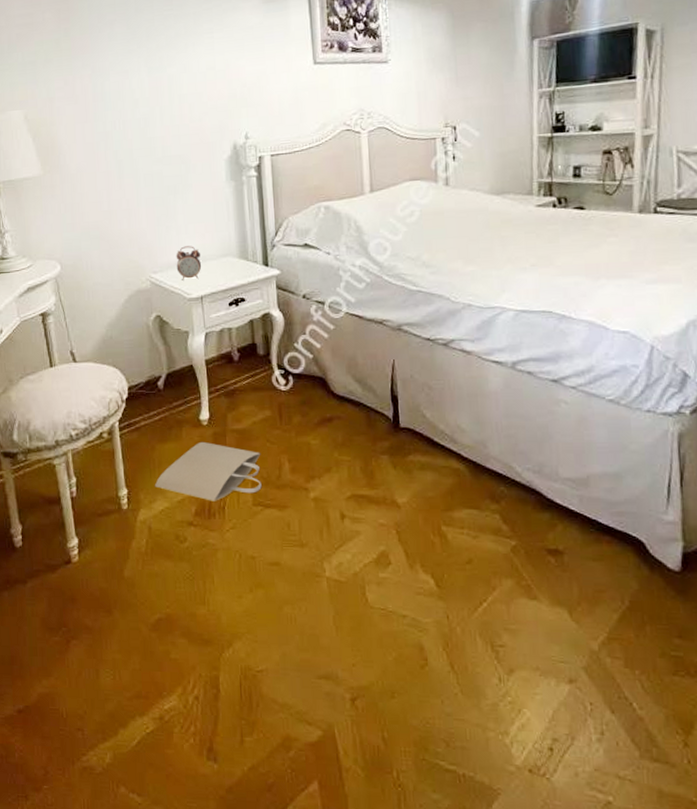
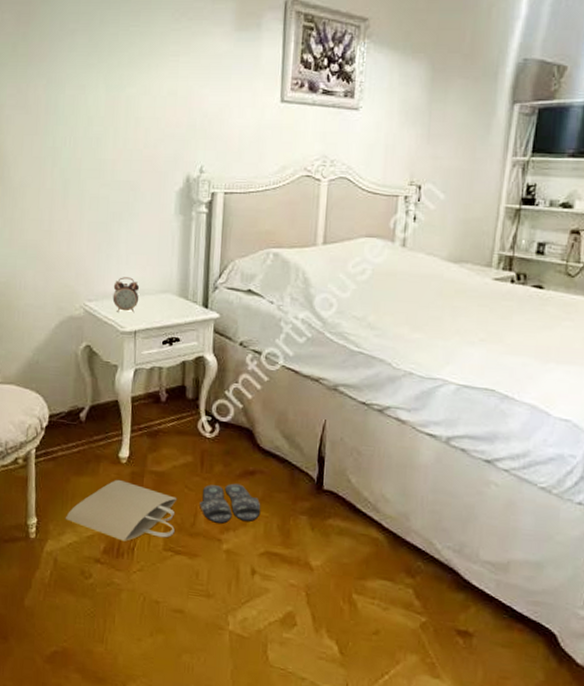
slippers: none [283,431,343,472] -> present [200,483,261,524]

